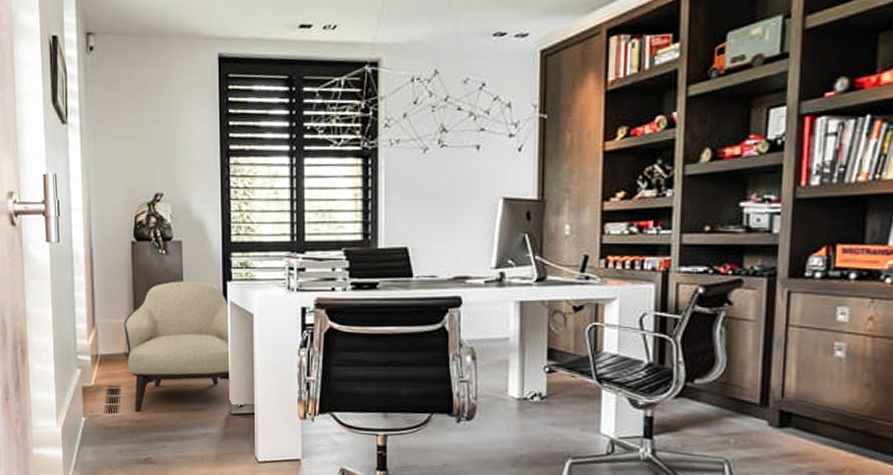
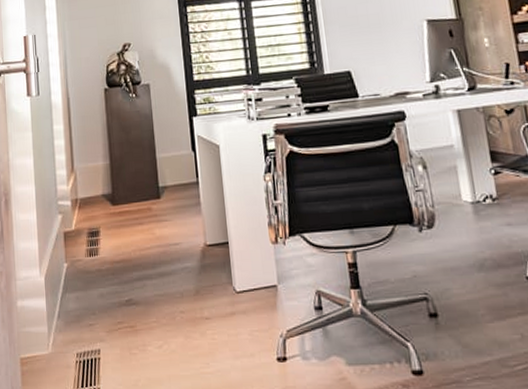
armchair: present [124,281,244,413] -> none [100,119,218,253]

